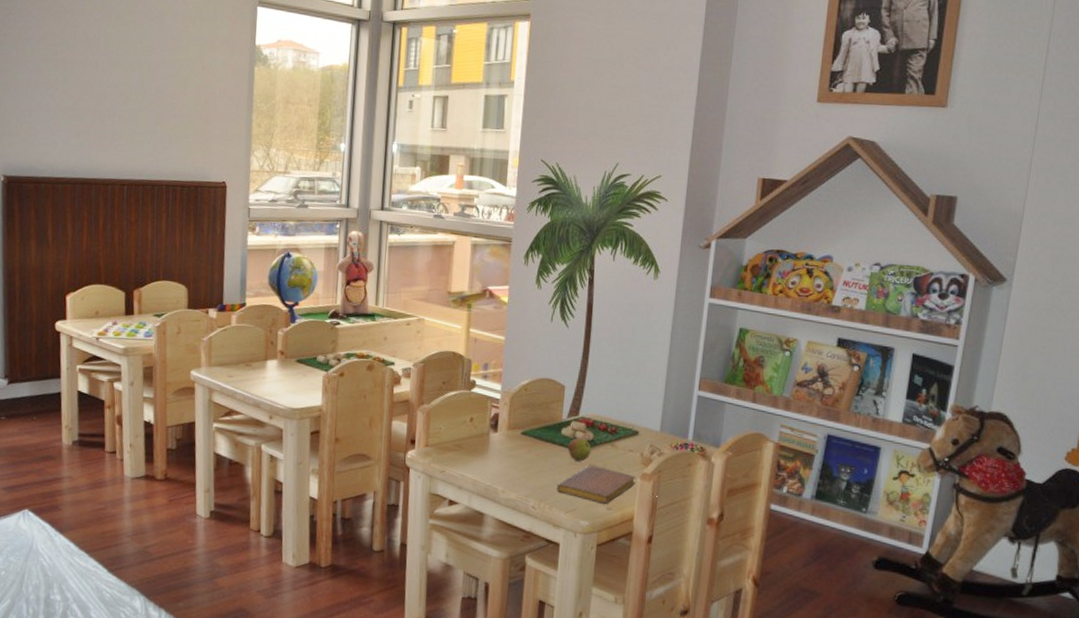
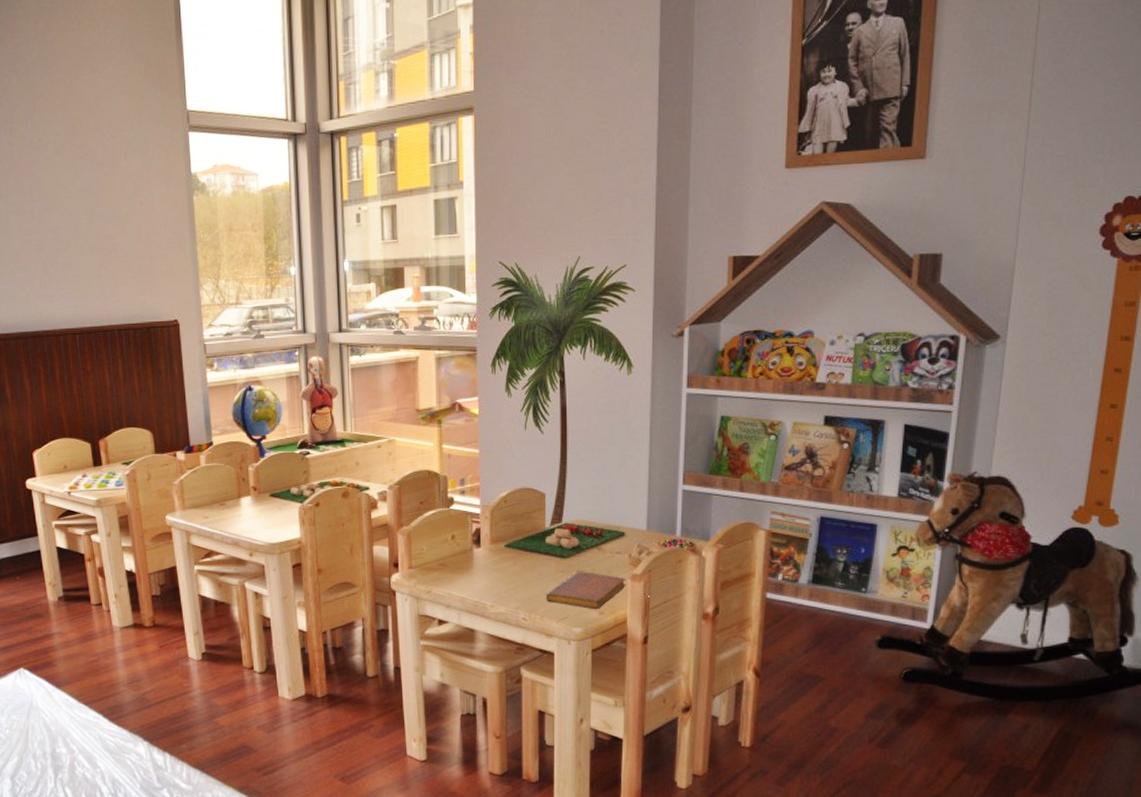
apple: present [568,438,592,462] -> none [554,545,578,569]

